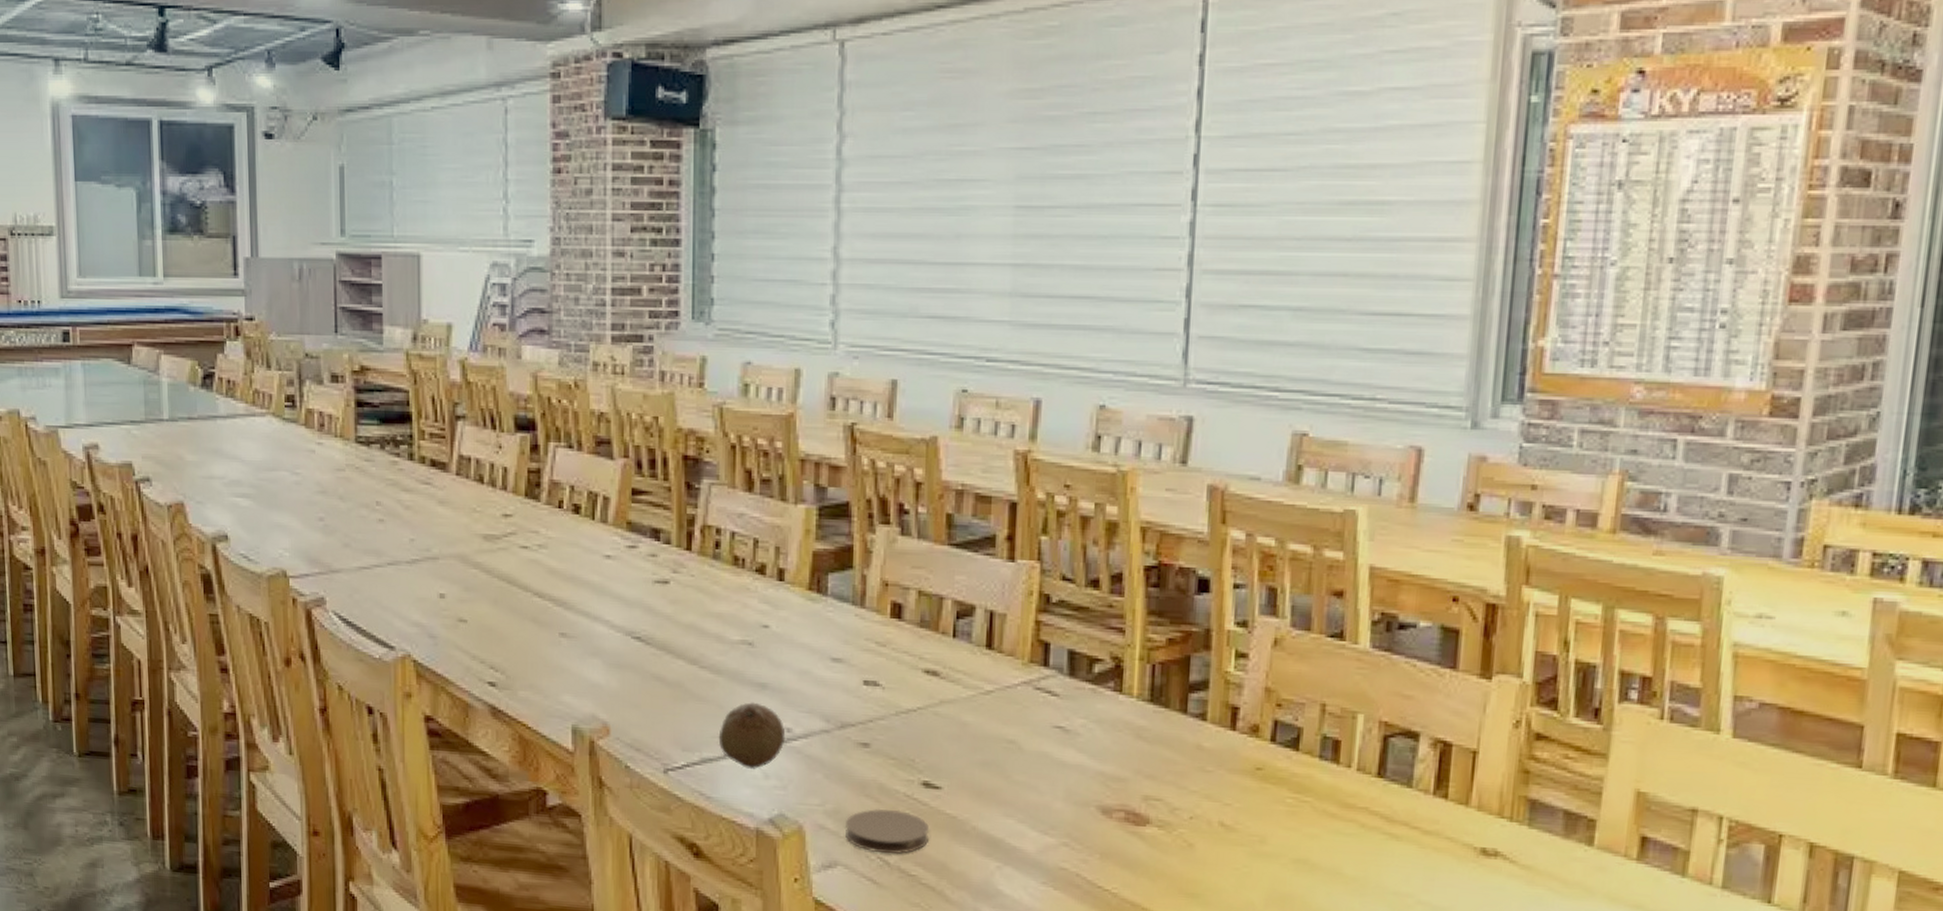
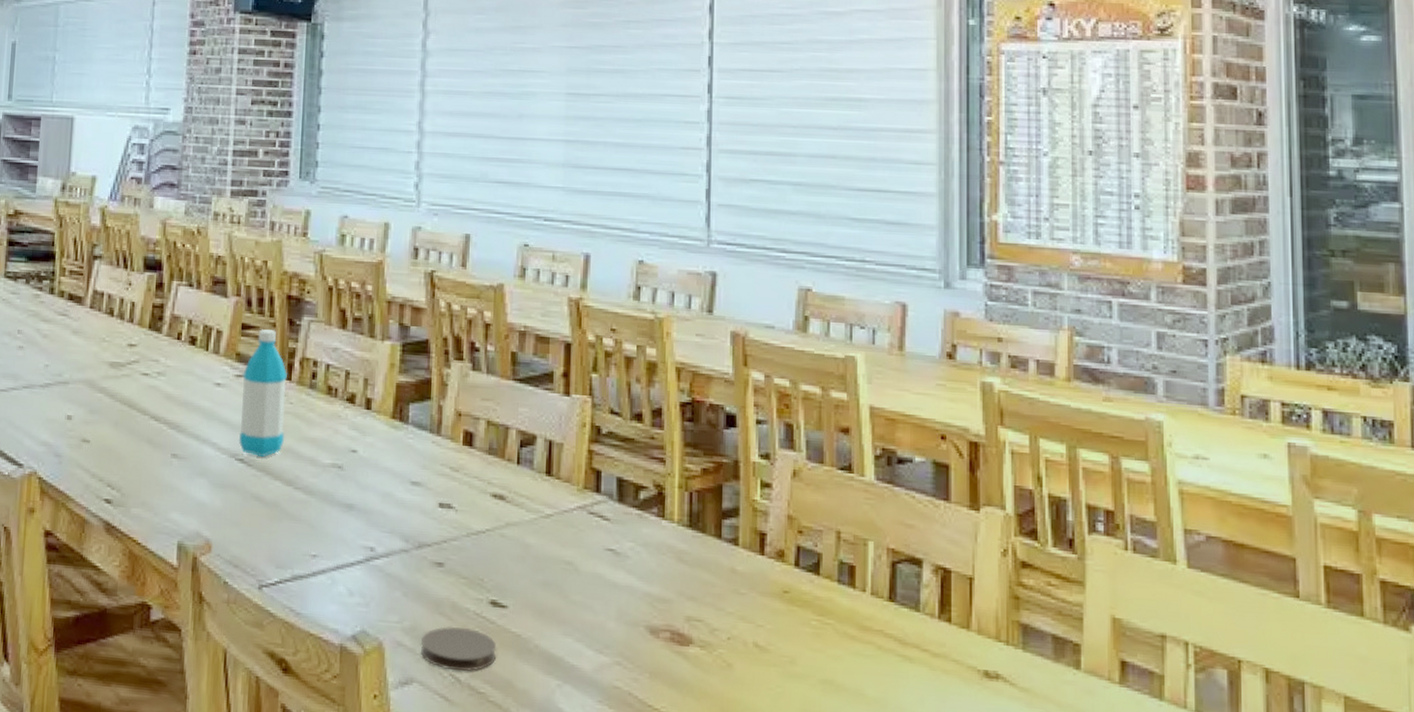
water bottle: none [634,494,687,635] -> present [238,329,287,458]
fruit: present [718,702,786,769] -> none [308,522,369,587]

